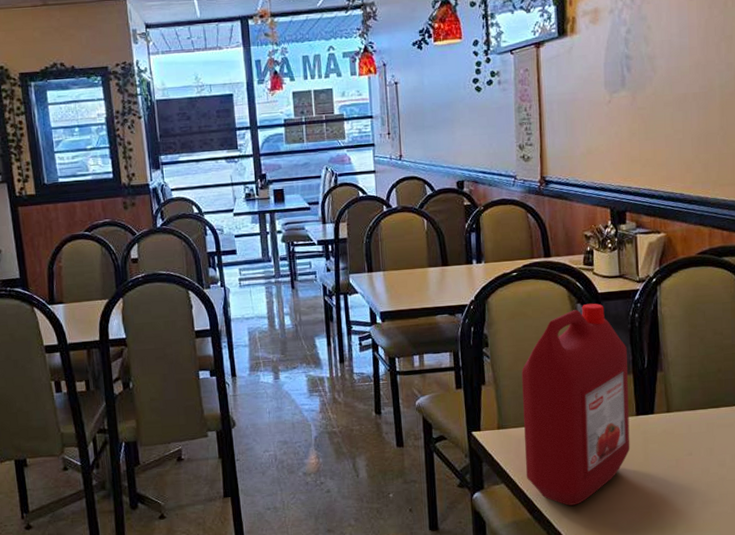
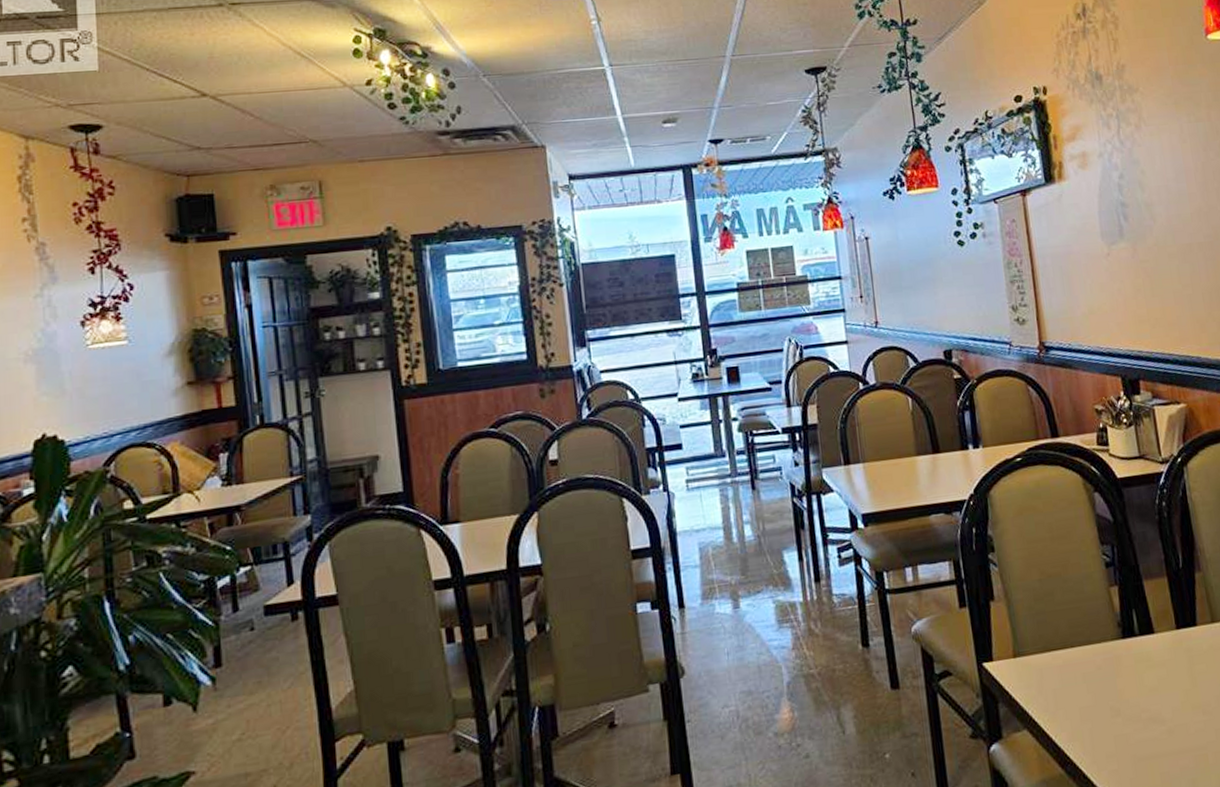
ketchup jug: present [521,303,630,506] -> none [1036,491,1174,754]

